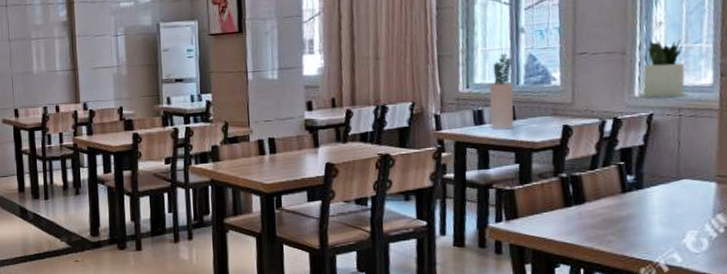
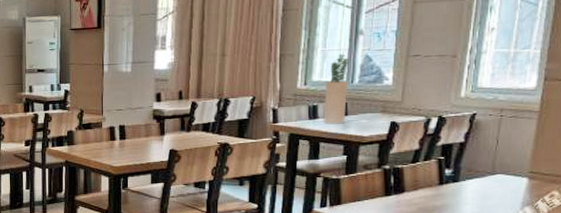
planter: present [640,40,689,99] -> none [466,44,513,100]

